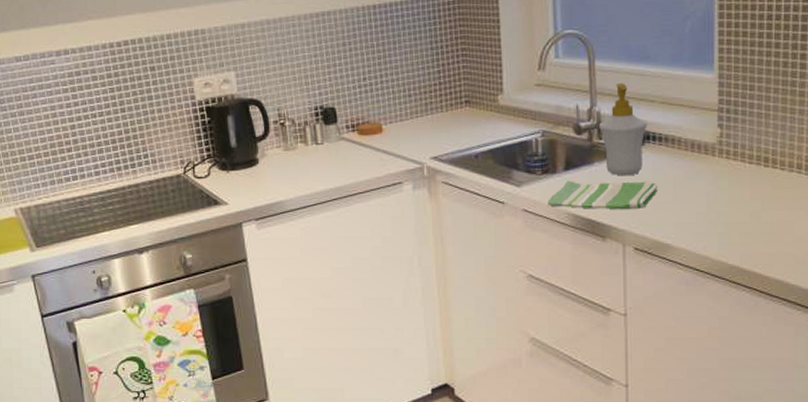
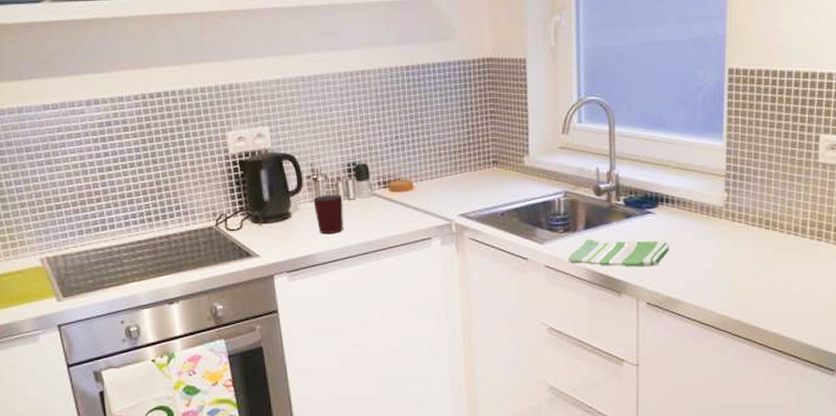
mug: none [281,138,312,181] -> present [313,194,343,234]
soap bottle: present [598,83,647,176] -> none [616,148,662,236]

